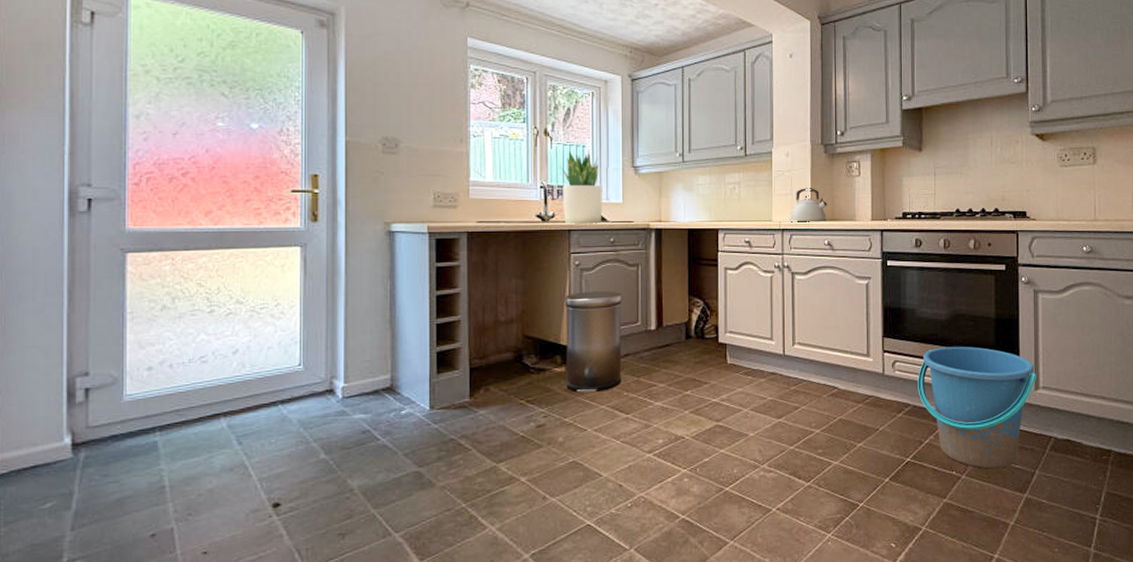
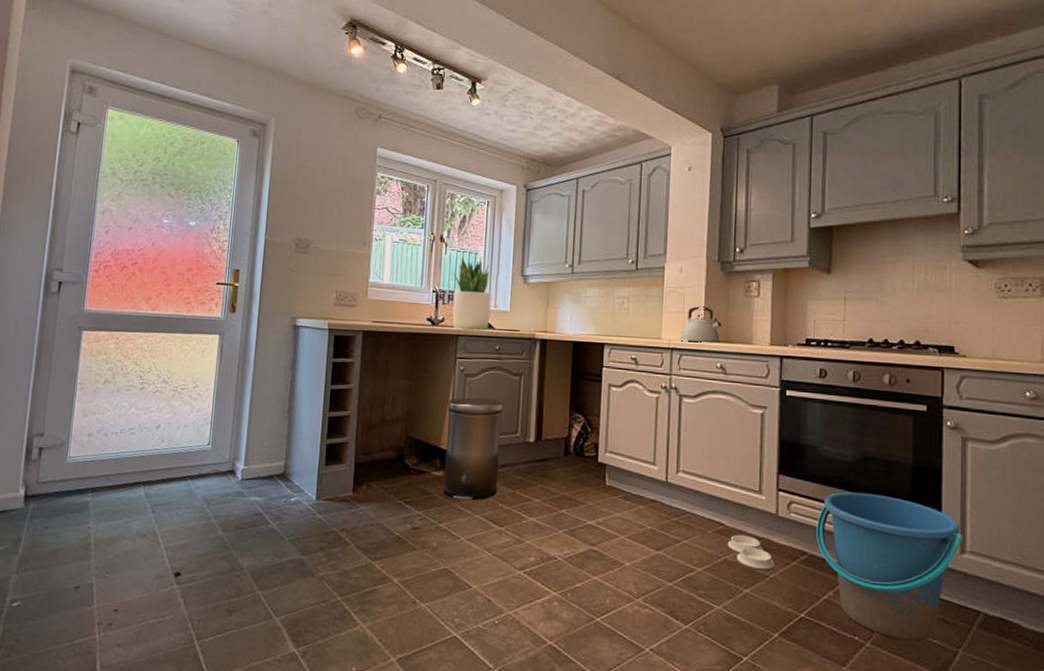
pet bowl: none [841,395,883,425] -> present [727,534,774,571]

